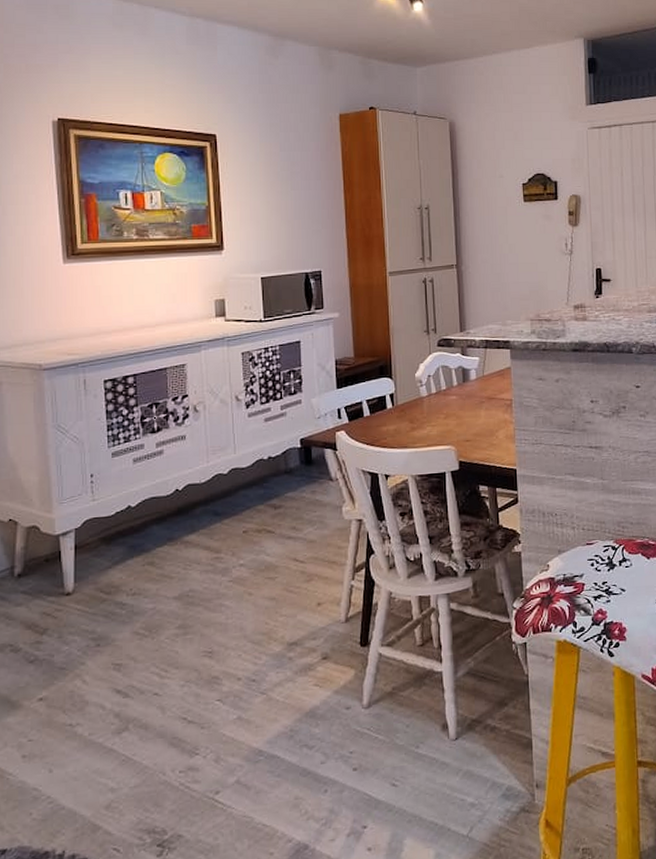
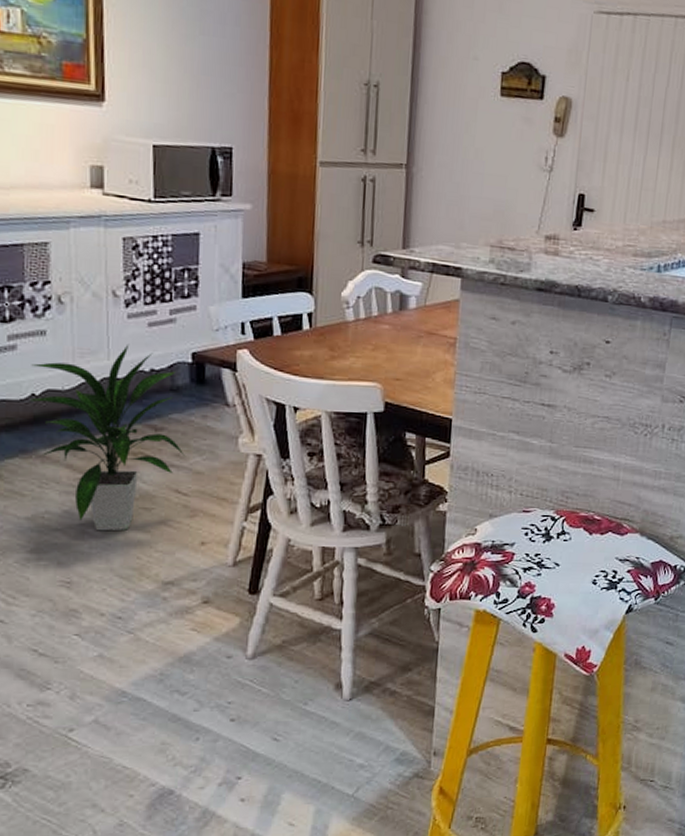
indoor plant: none [175,438,301,603] -> present [30,344,186,531]

